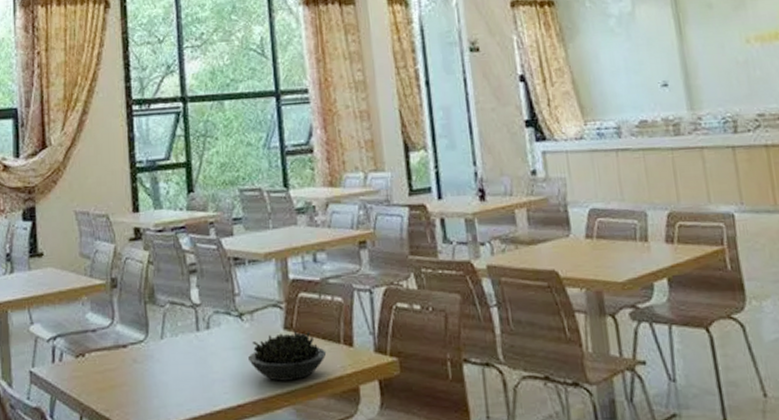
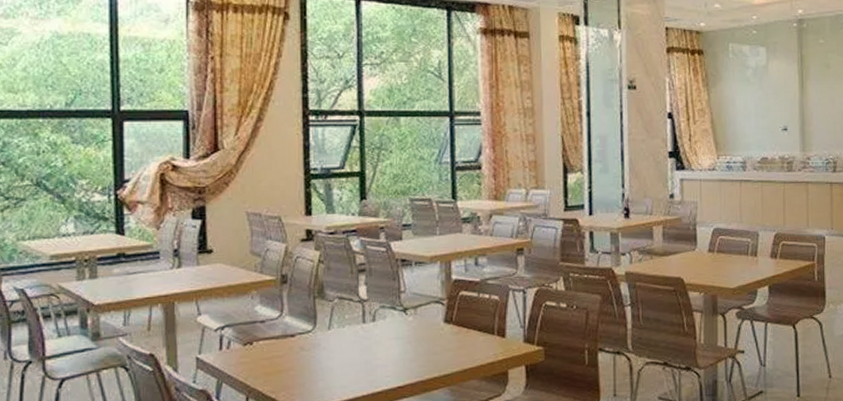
succulent plant: present [248,330,327,381] -> none [410,323,481,367]

